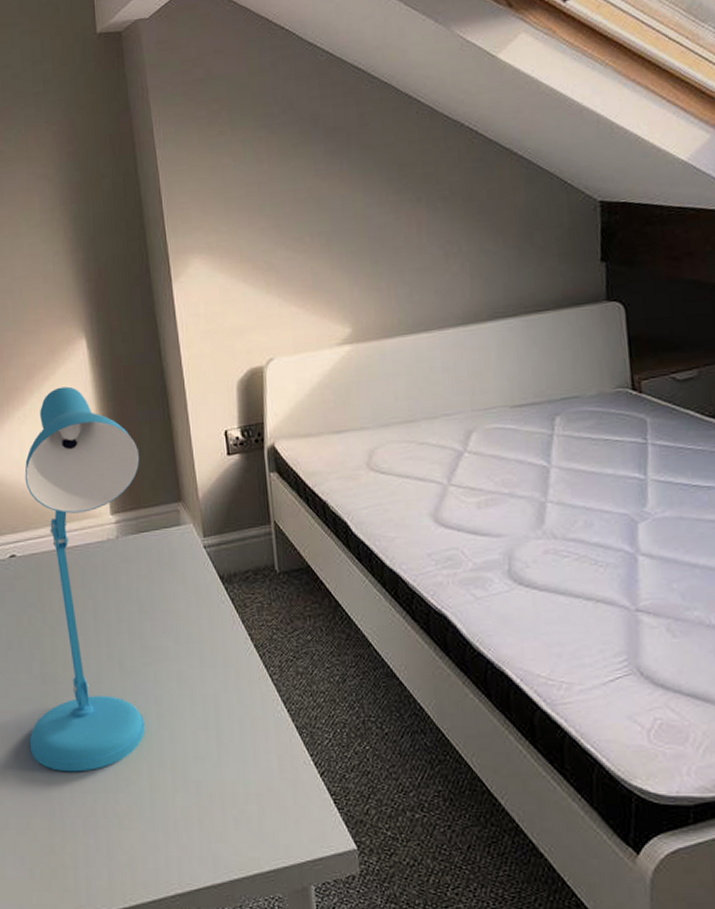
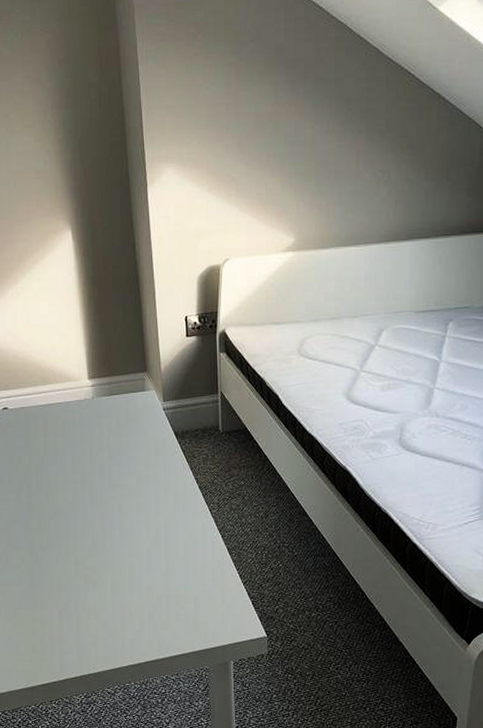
desk lamp: present [24,386,145,772] -> none [16,270,114,577]

